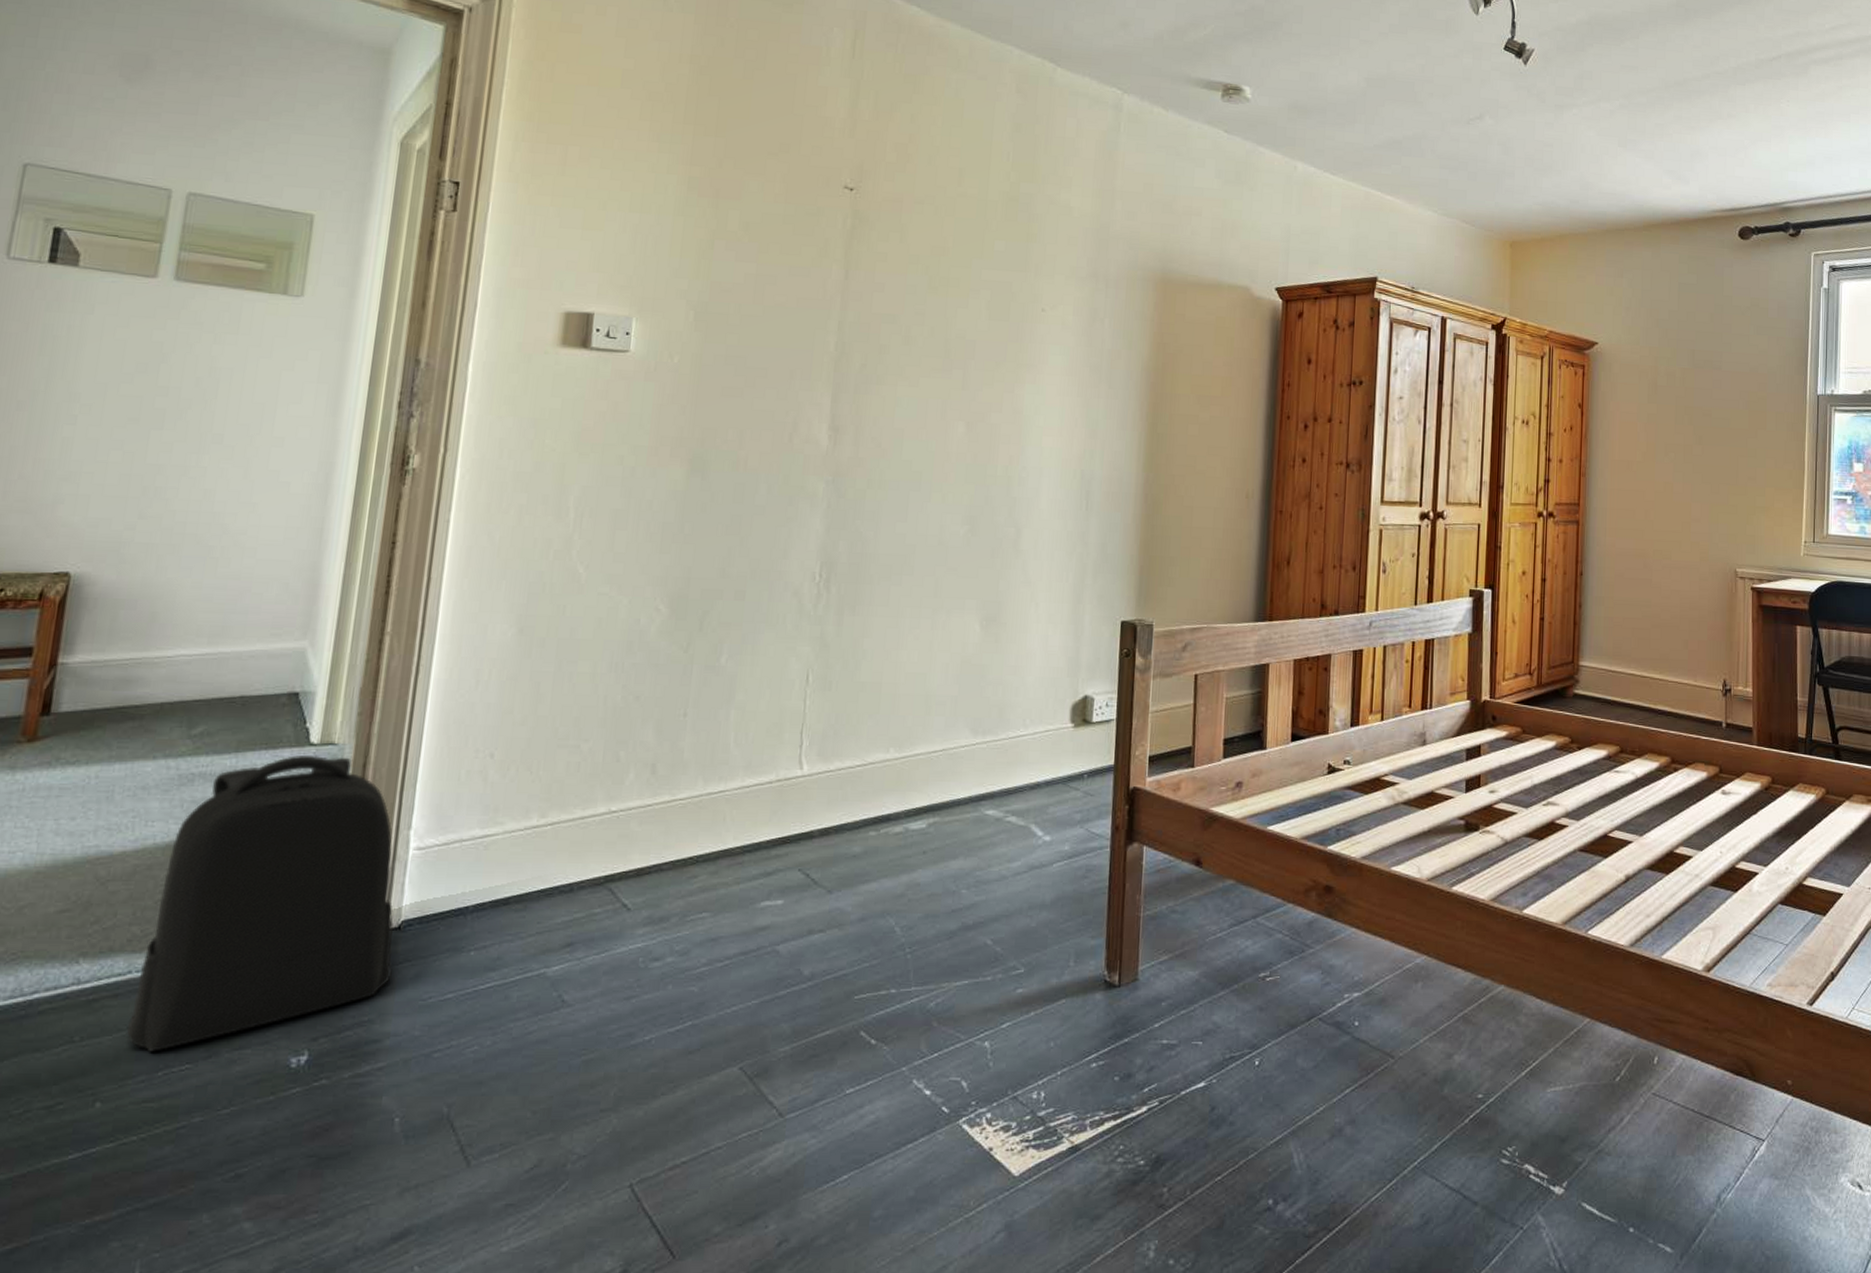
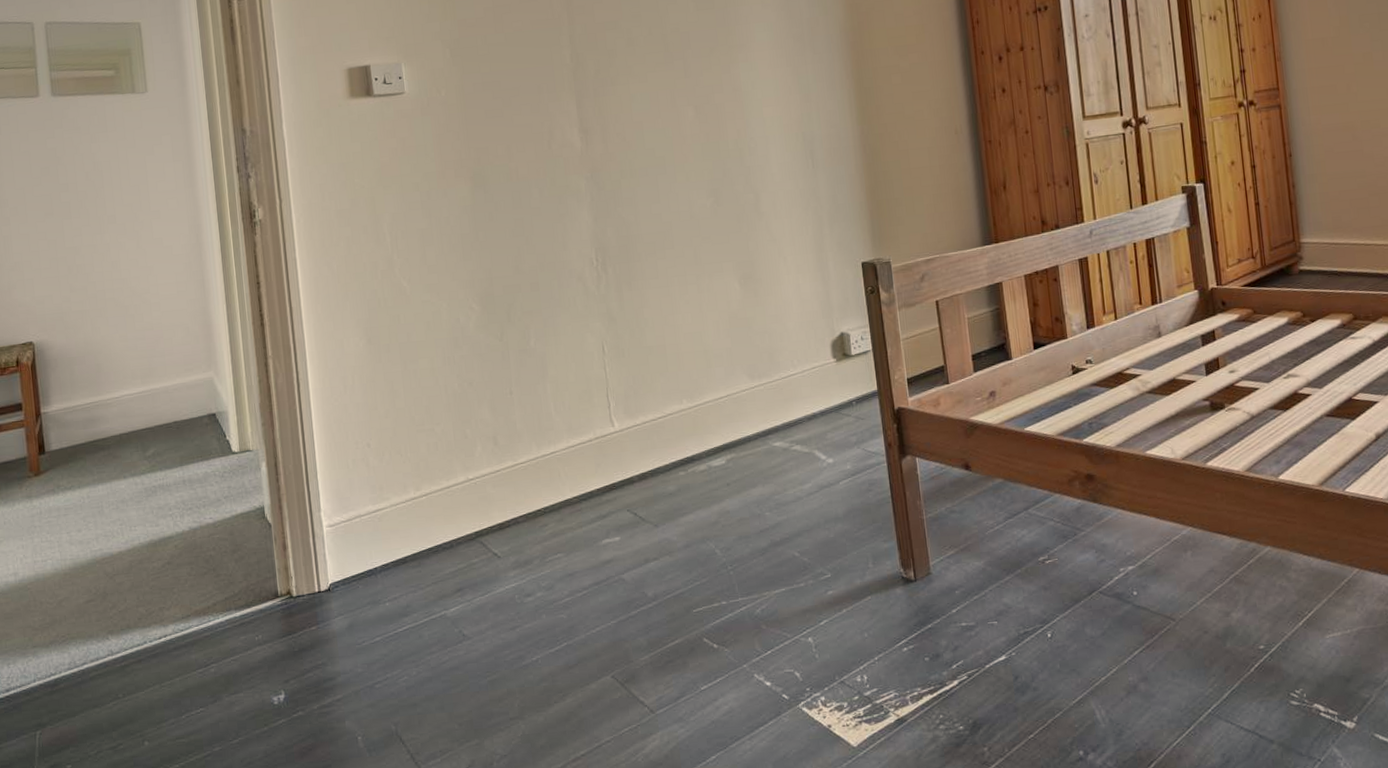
backpack: present [127,755,395,1052] -> none [151,460,332,701]

